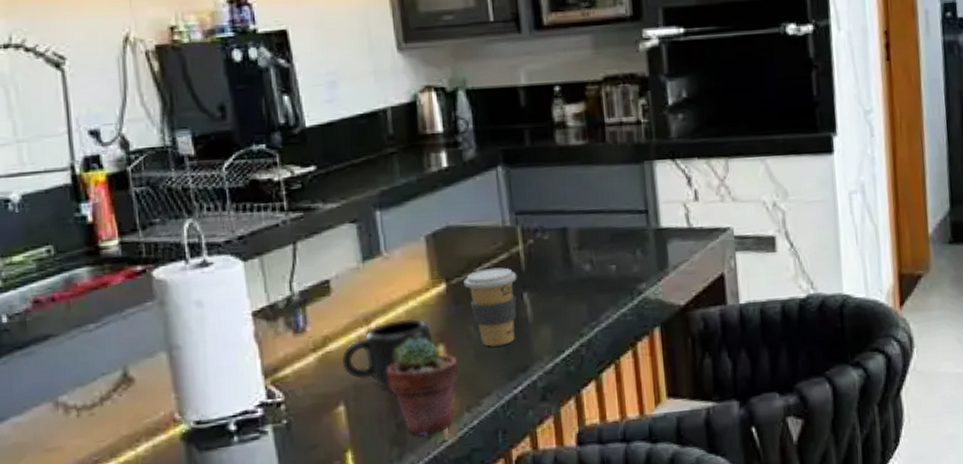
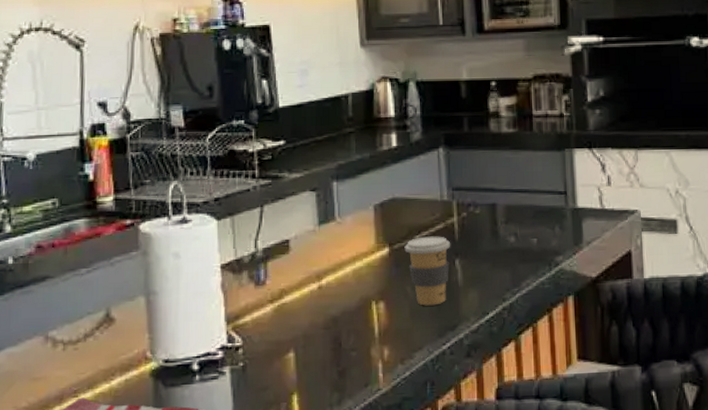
mug: present [341,318,435,389] -> none [294,277,376,339]
potted succulent: present [387,337,459,437] -> none [333,294,396,384]

